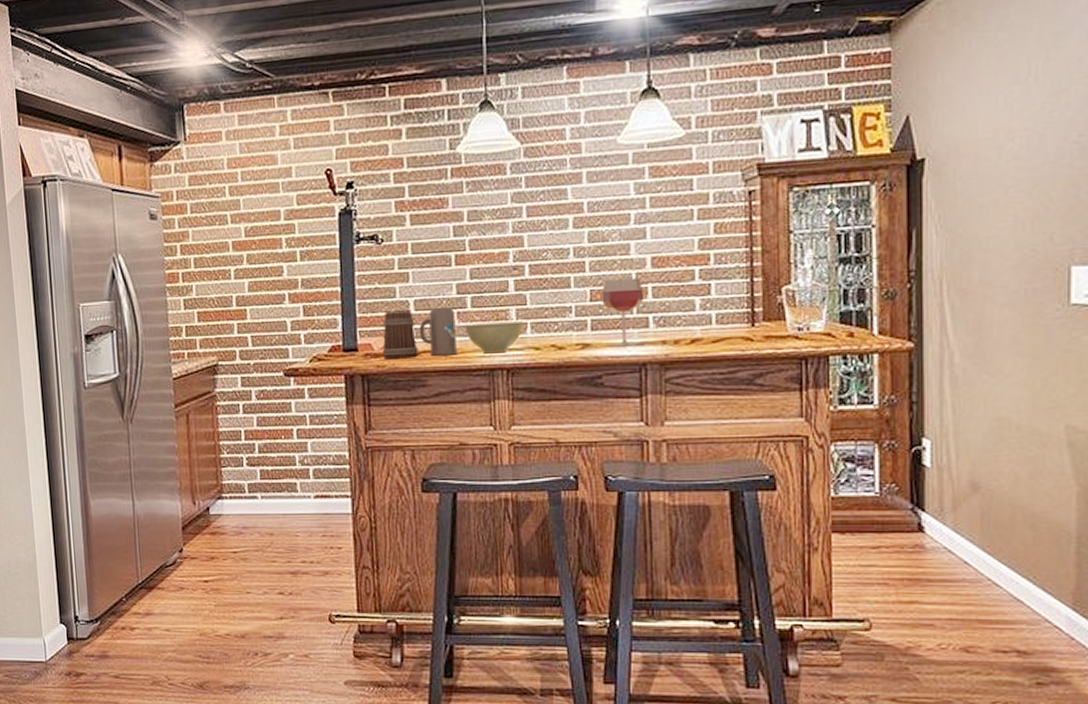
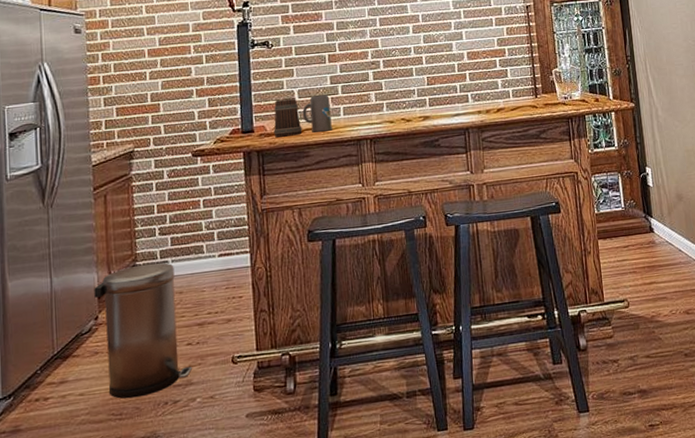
pedal bin: none [178,497,285,643] -> present [94,263,193,399]
bowl: present [463,321,525,354] -> none [336,102,382,128]
wineglass: present [601,277,643,349] -> none [435,67,465,119]

